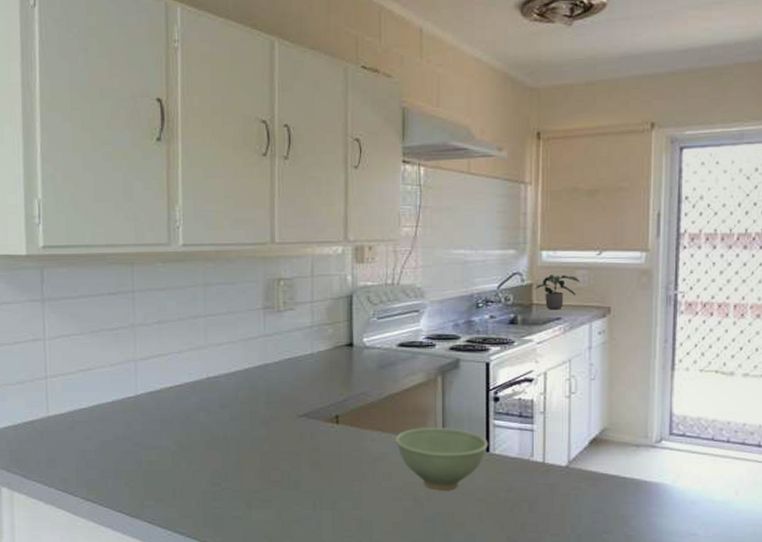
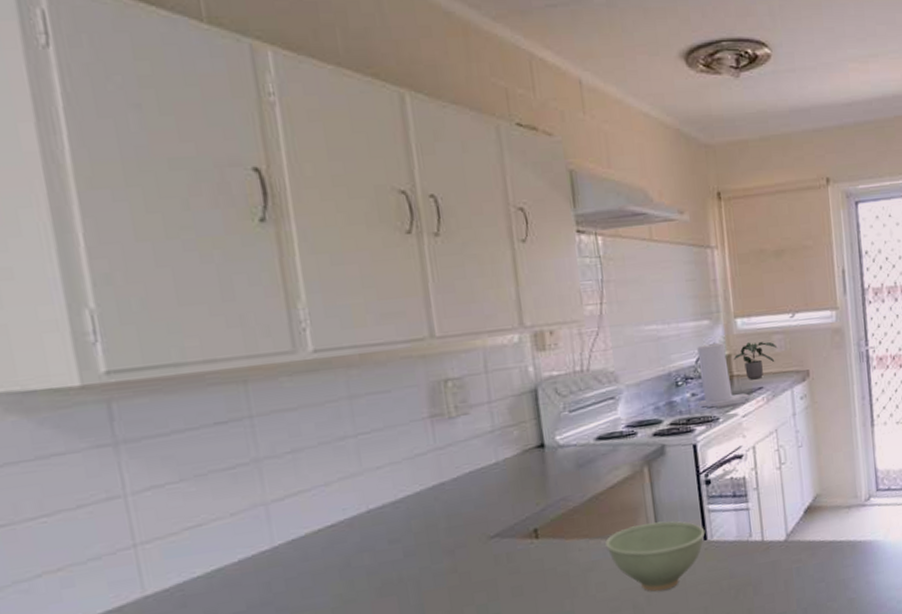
paper towel: none [495,272,548,331] -> present [697,342,751,408]

